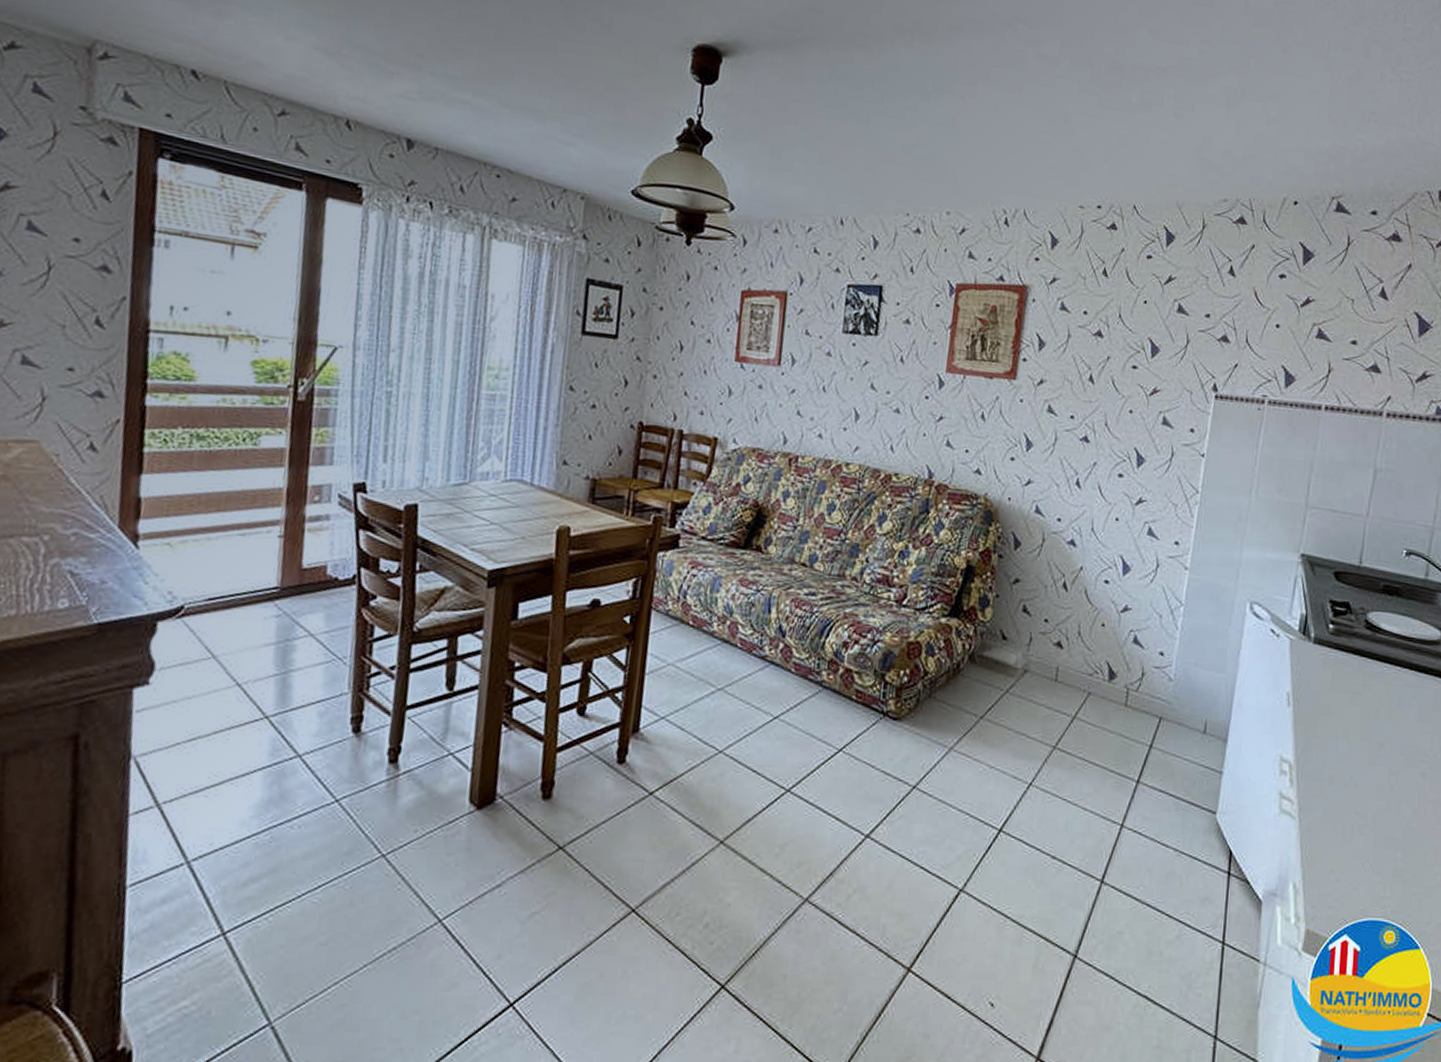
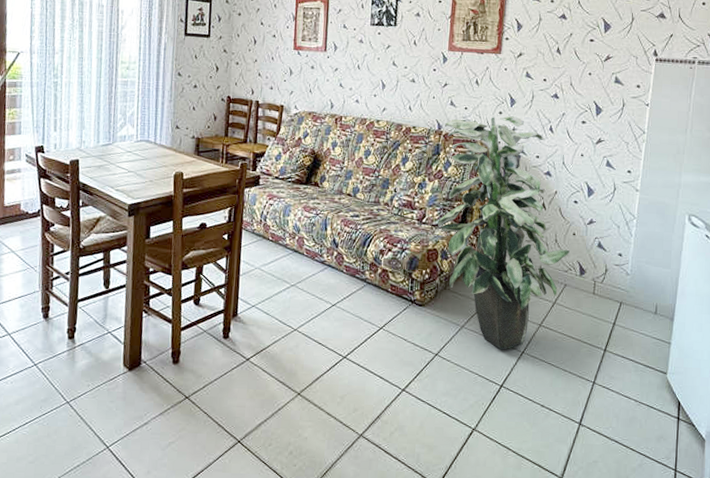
indoor plant: none [923,463,1096,781] -> present [438,116,570,350]

